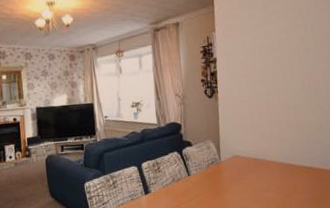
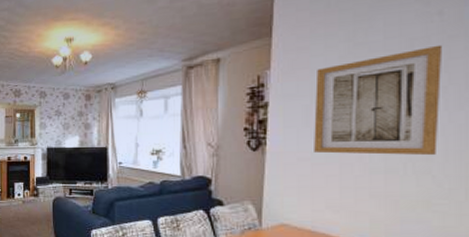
wall art: none [246,14,322,97] -> present [314,44,443,156]

